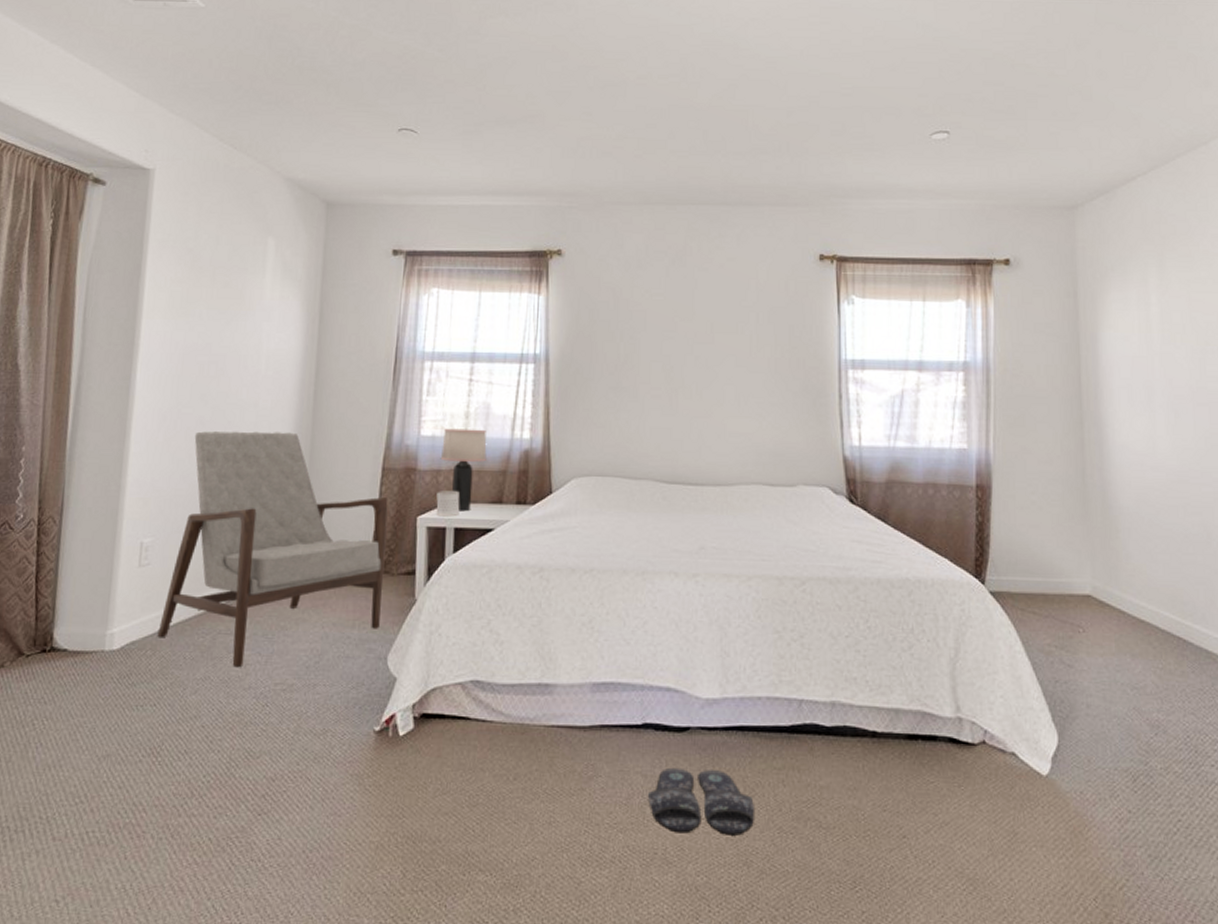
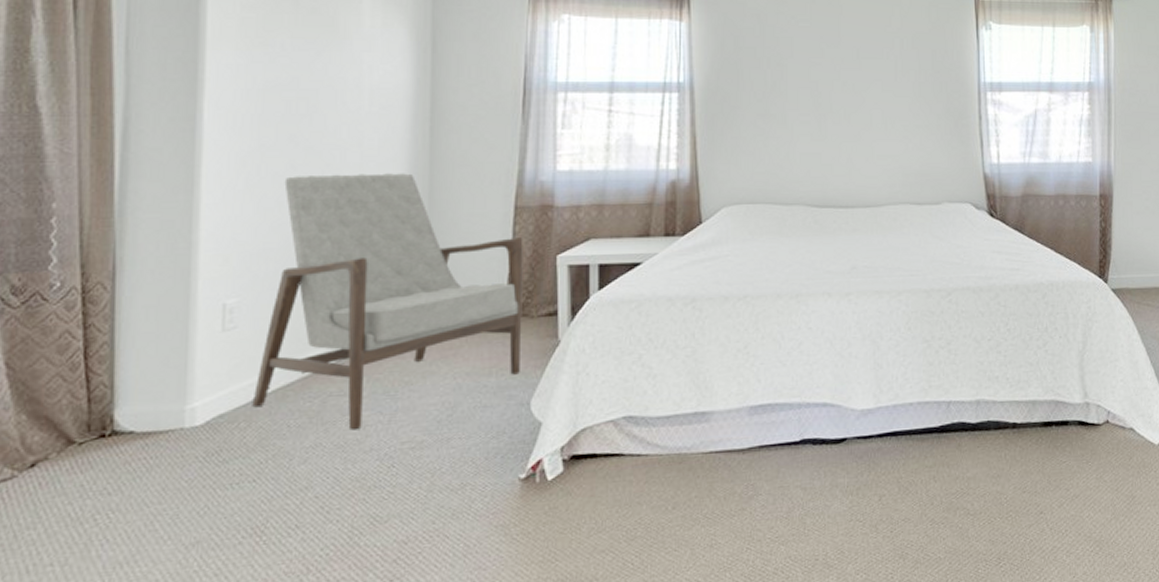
mug: present [436,491,460,517] -> none [577,227,604,254]
table lamp: present [440,428,487,512] -> none [579,162,631,247]
slippers: present [647,767,754,836] -> none [807,475,908,538]

